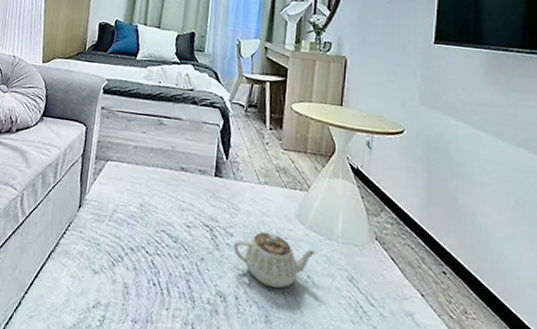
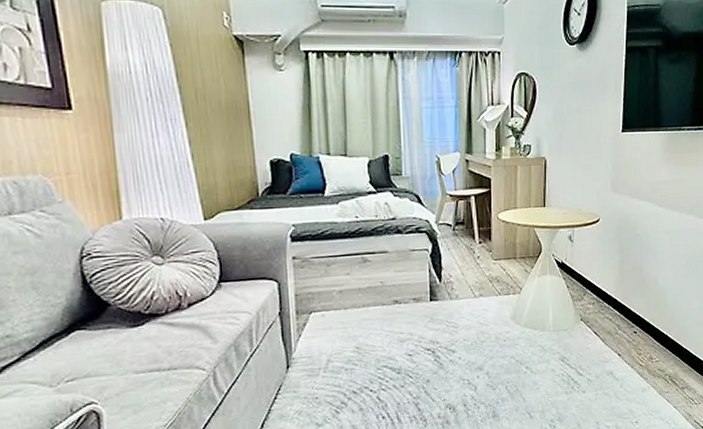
teapot: present [233,231,318,289] -> none [456,339,533,387]

